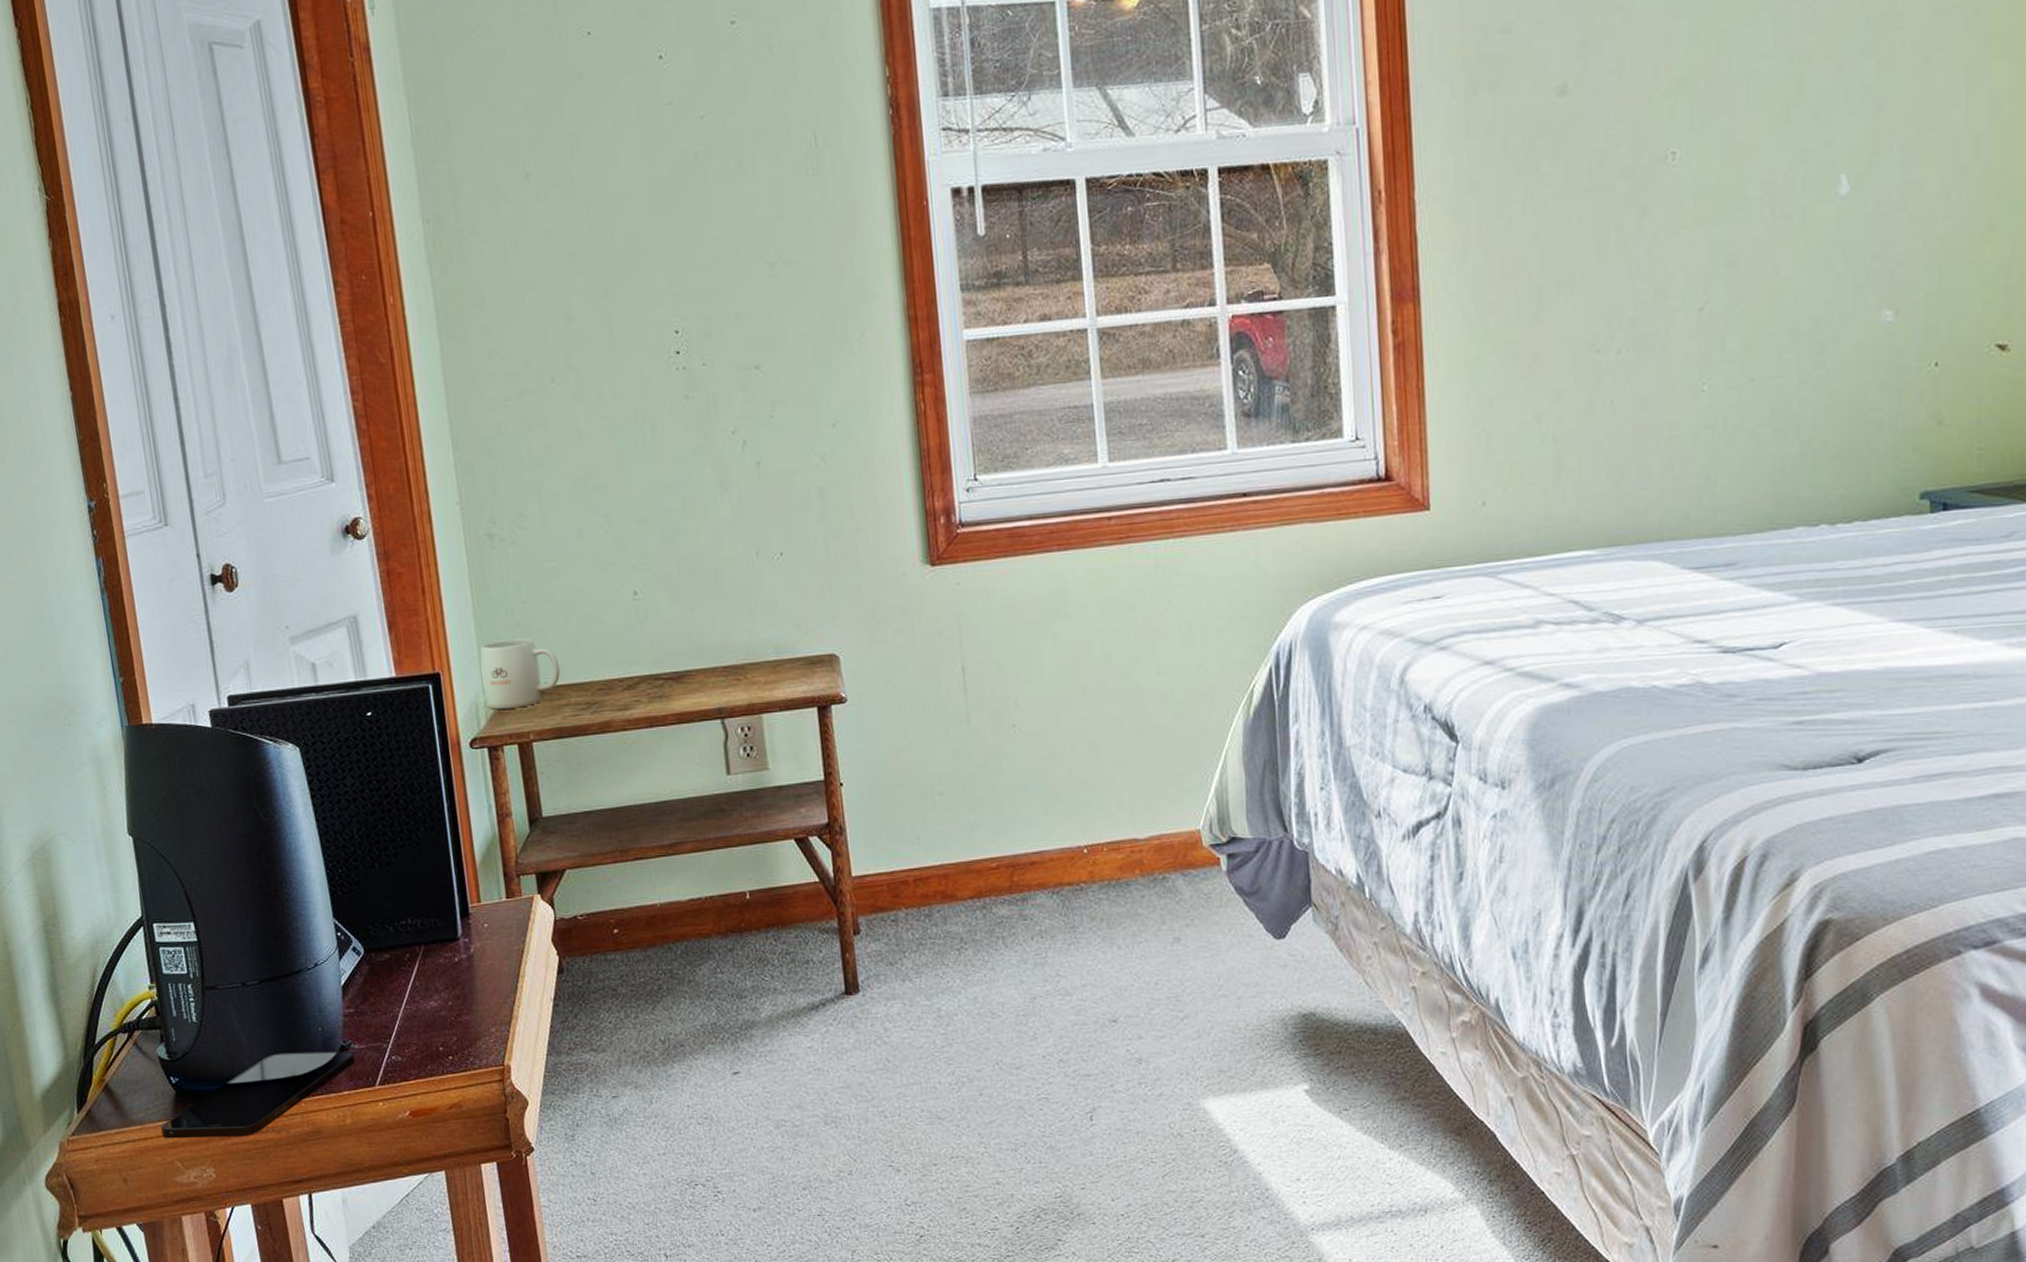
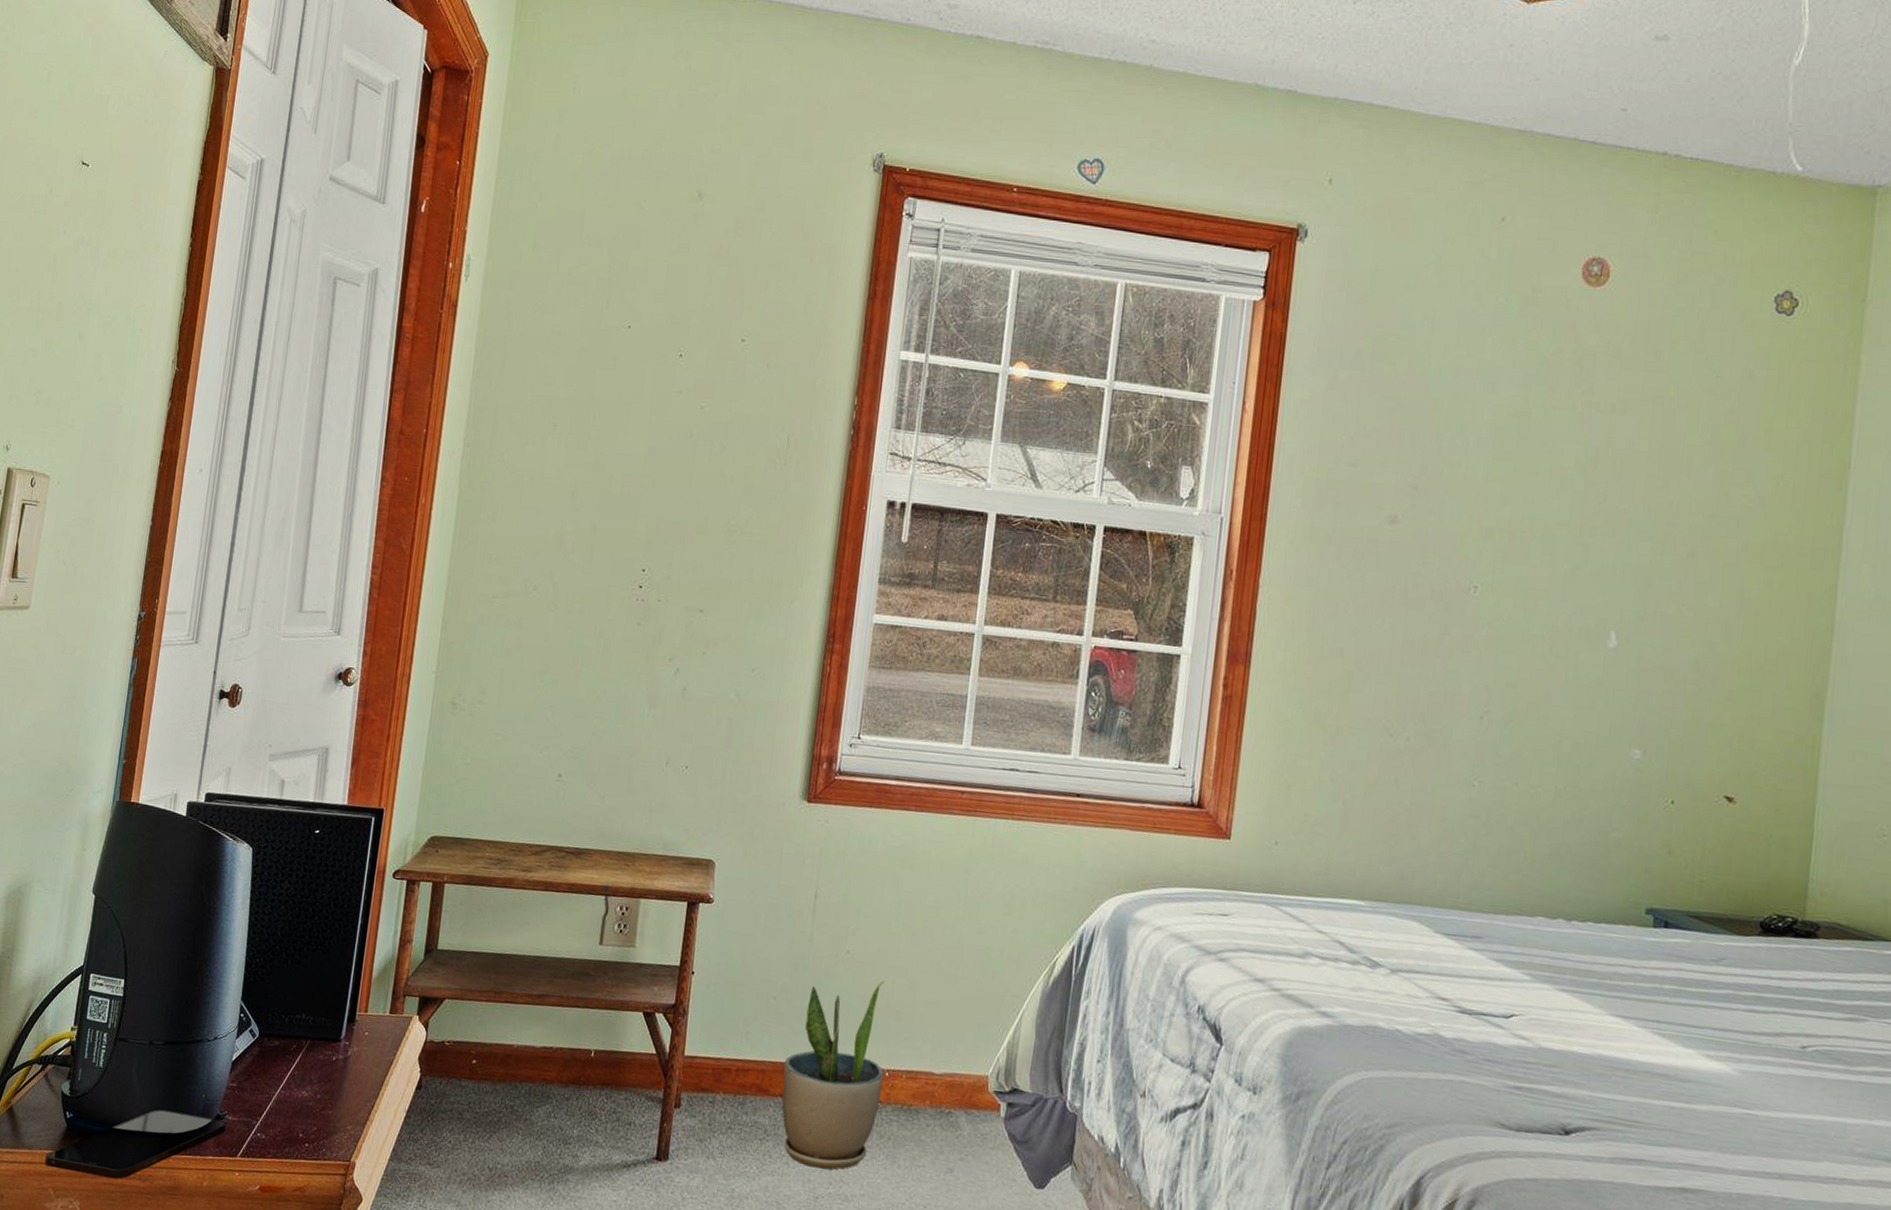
mug: present [480,637,561,710] -> none [415,791,484,852]
potted plant: none [967,749,1084,967] -> present [781,981,885,1170]

